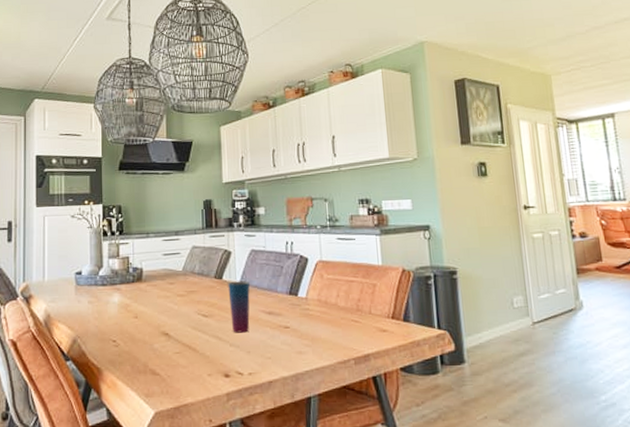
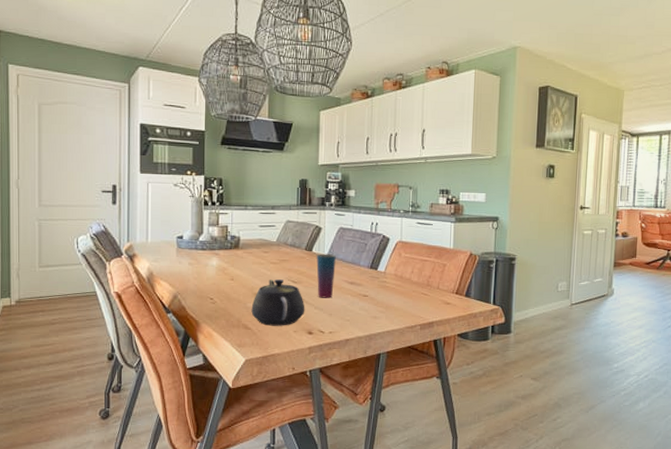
teapot: none [158,314,219,370] -> present [251,279,305,326]

